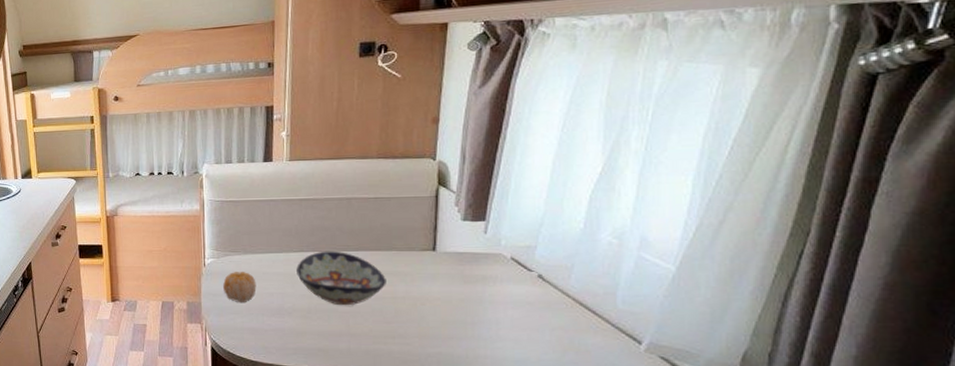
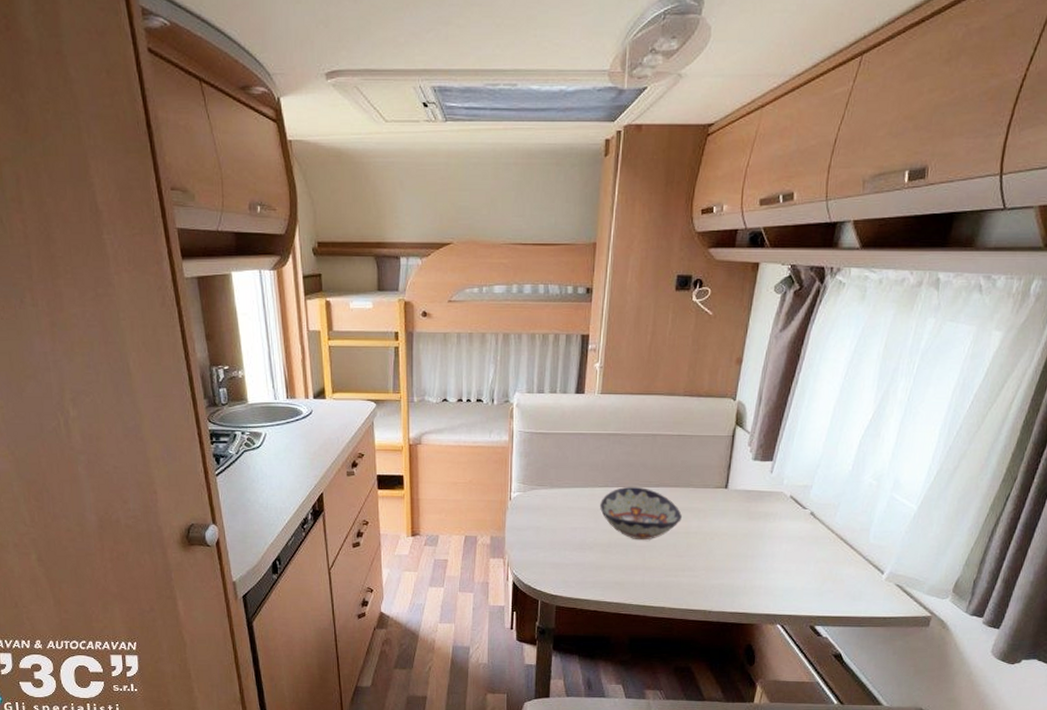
fruit: present [223,272,257,303] -> none [528,506,561,538]

